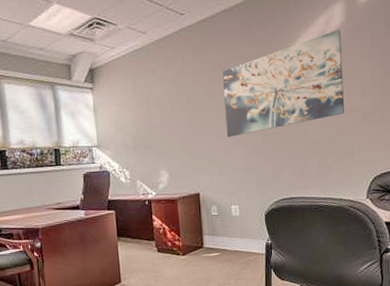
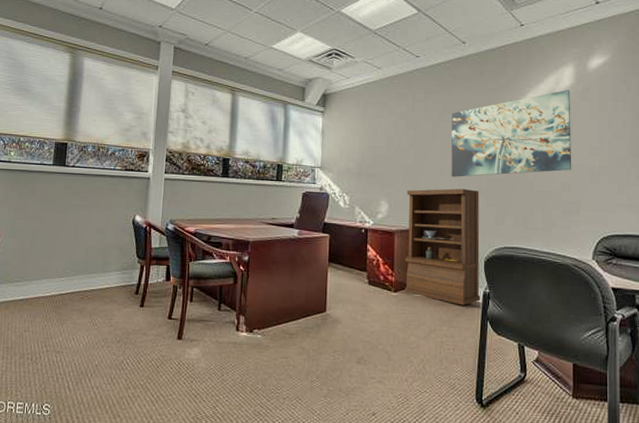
bookshelf: none [184,147,264,259] -> present [404,188,481,306]

